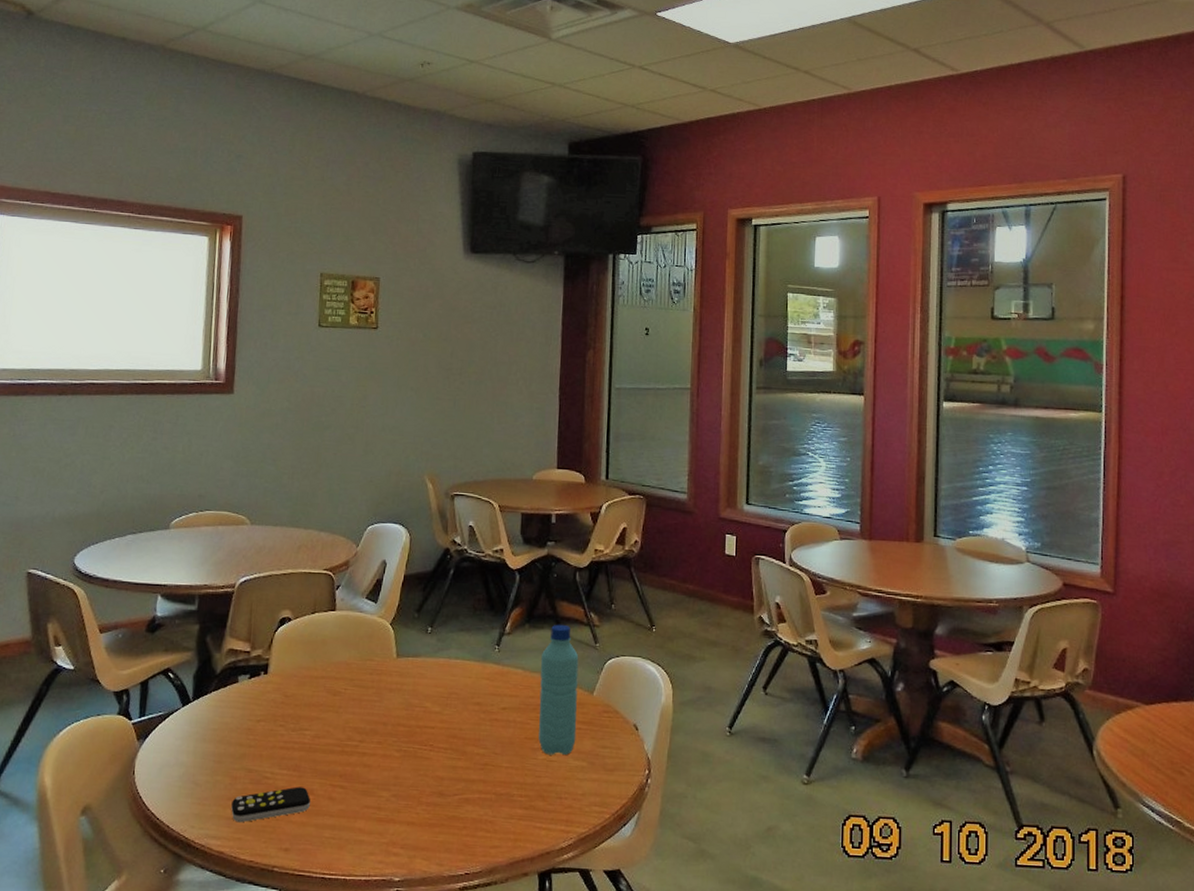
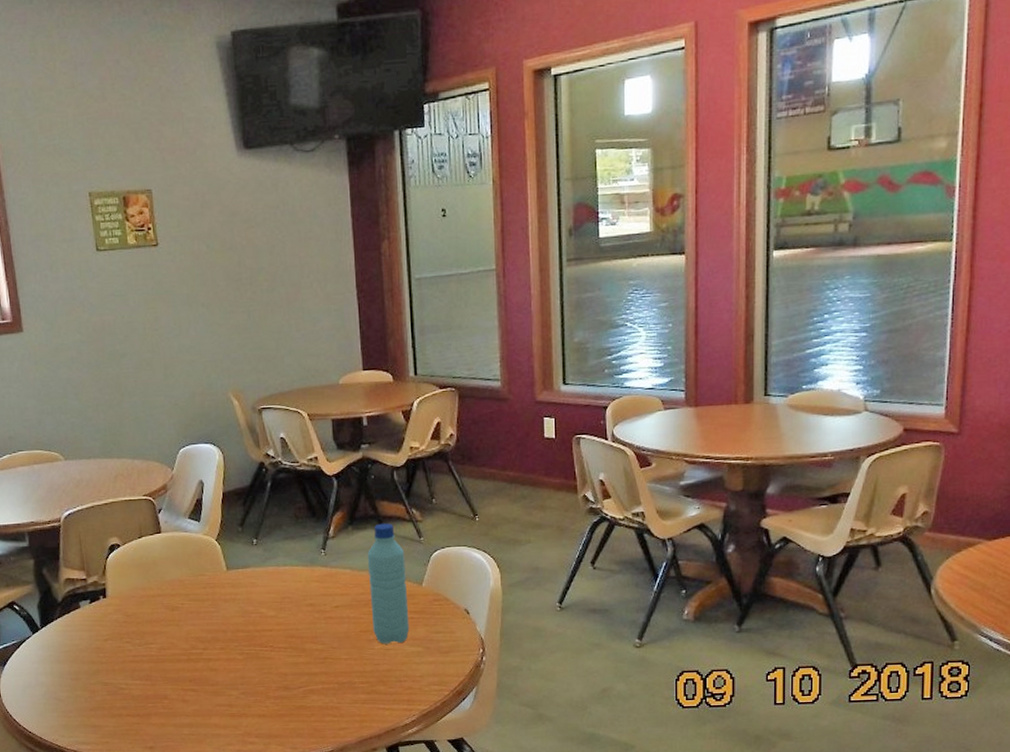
remote control: present [231,786,311,823] -> none [94,693,167,729]

